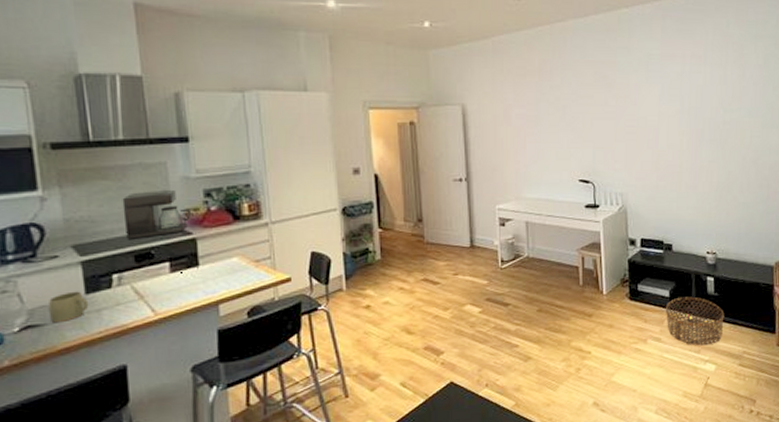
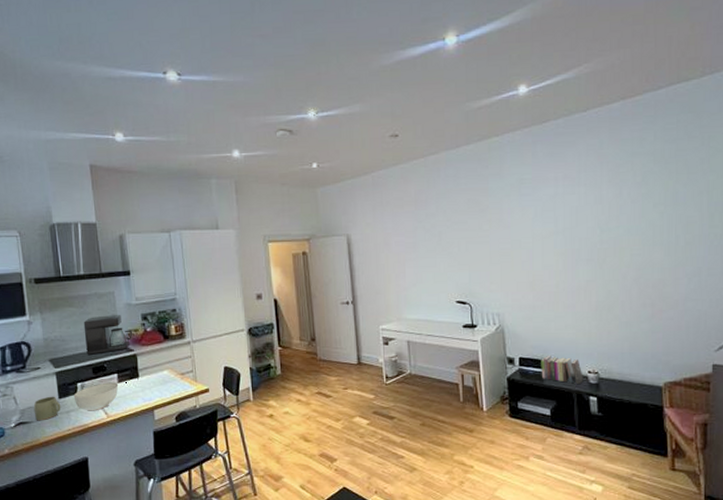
bowl: none [107,272,171,309] -> present [73,382,119,411]
books: none [662,236,702,265] -> present [541,355,583,384]
basket: present [666,296,725,346] -> none [548,416,610,466]

